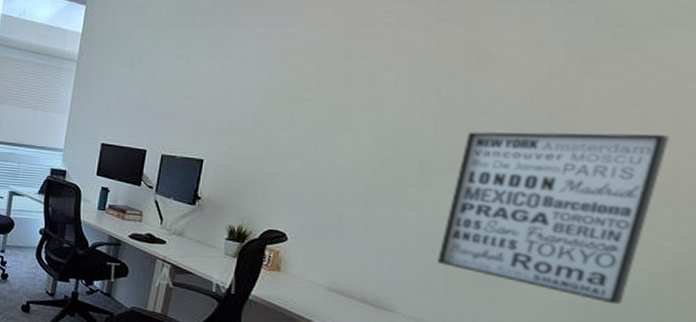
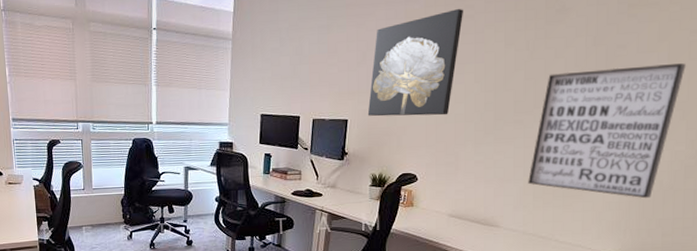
wall art: none [228,47,355,167] -> present [367,8,463,117]

